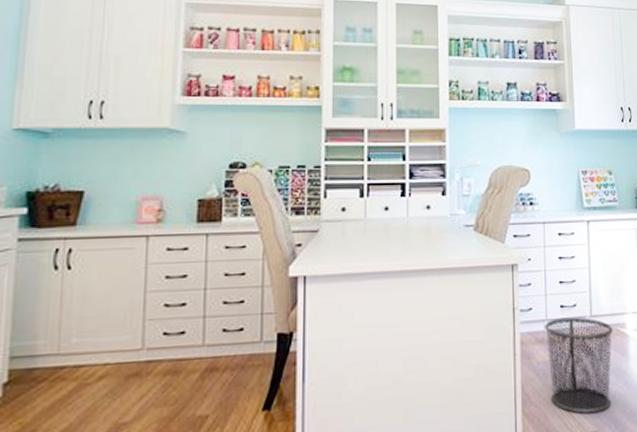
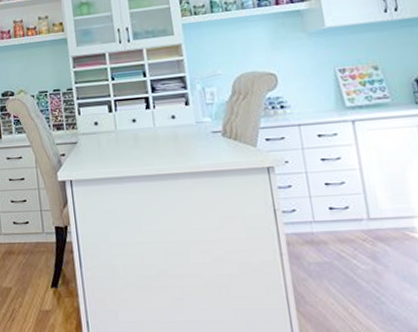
waste bin: present [544,317,613,414] -> none [311,219,406,320]

